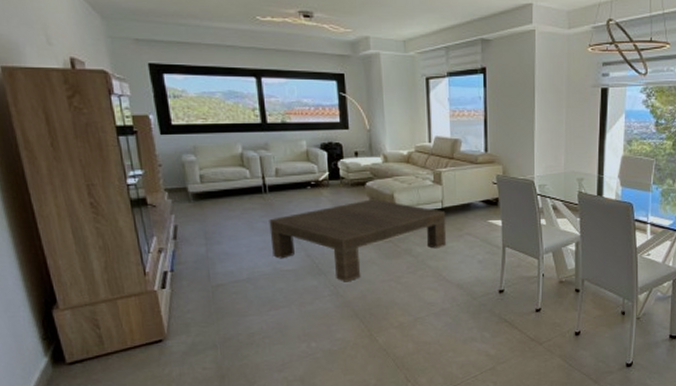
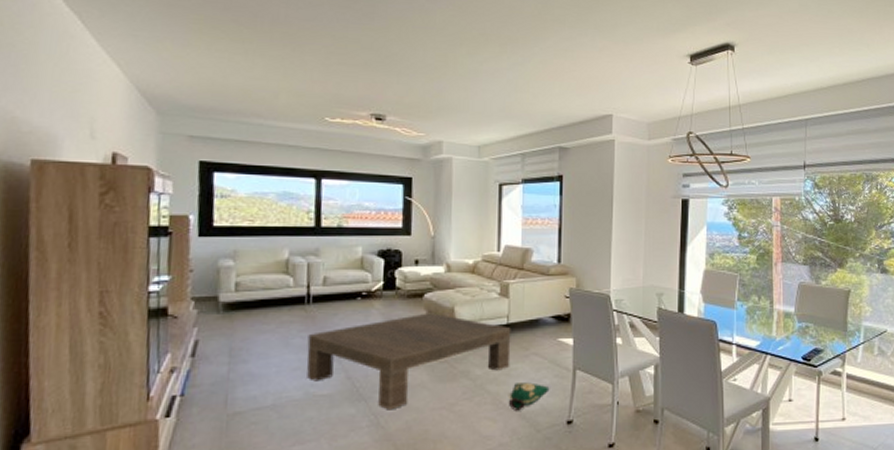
bag: none [446,258,483,282] -> present [508,382,550,411]

